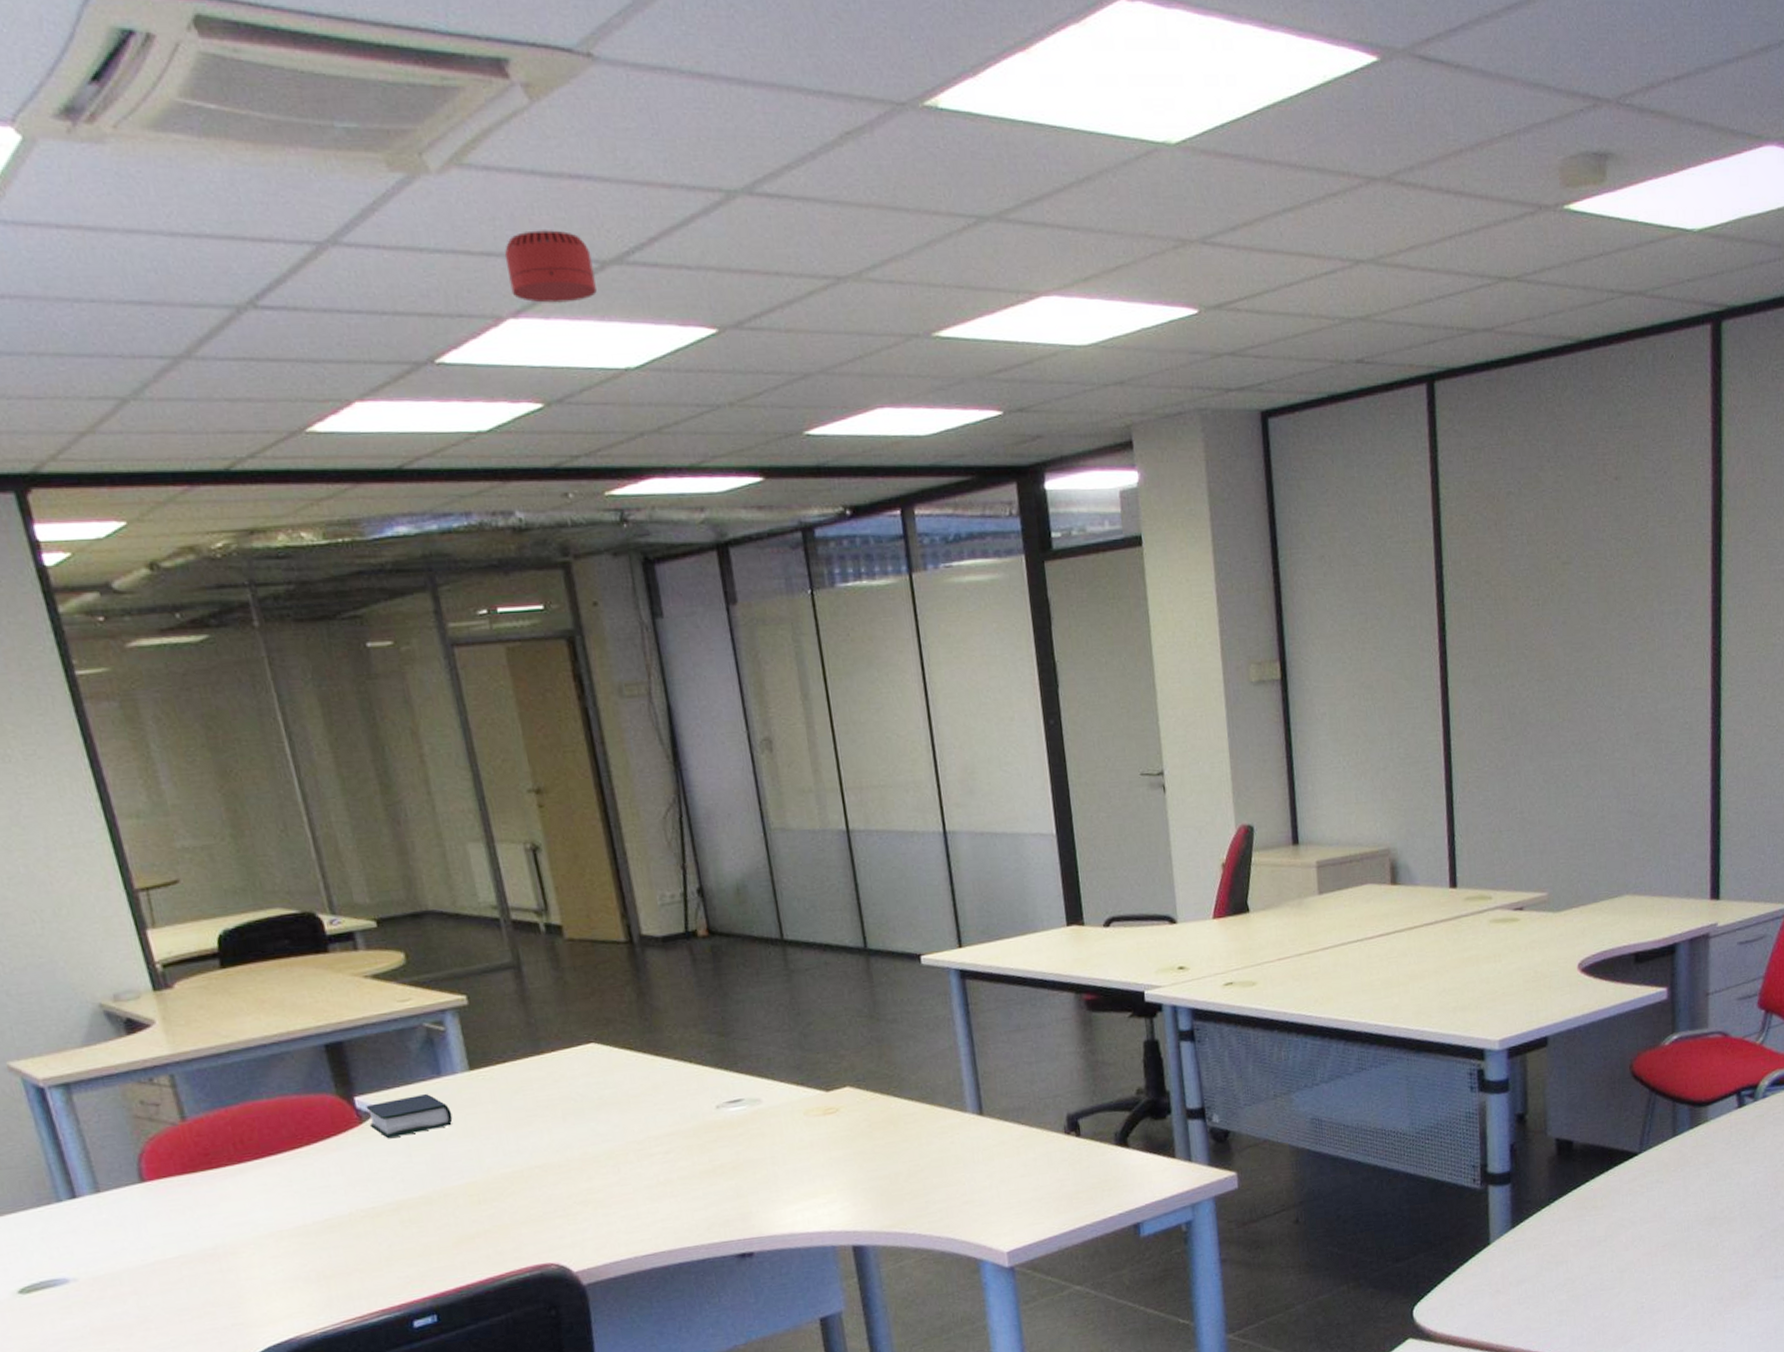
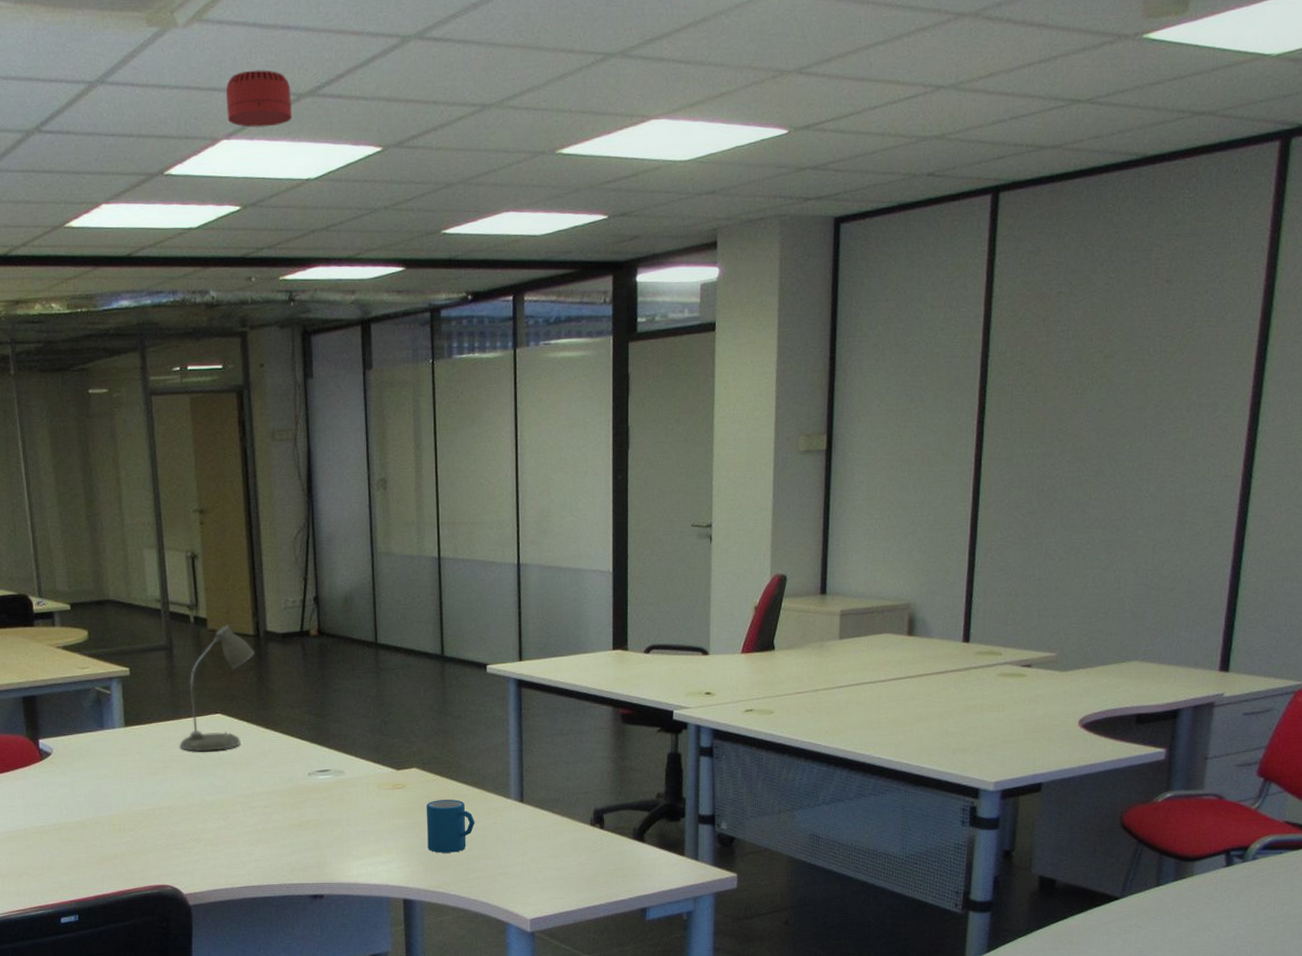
book: present [366,1094,453,1138] -> none [46,742,108,773]
desk lamp: none [546,931,629,1093] -> present [180,625,254,752]
mug: none [866,1120,929,1186] -> present [426,799,475,853]

